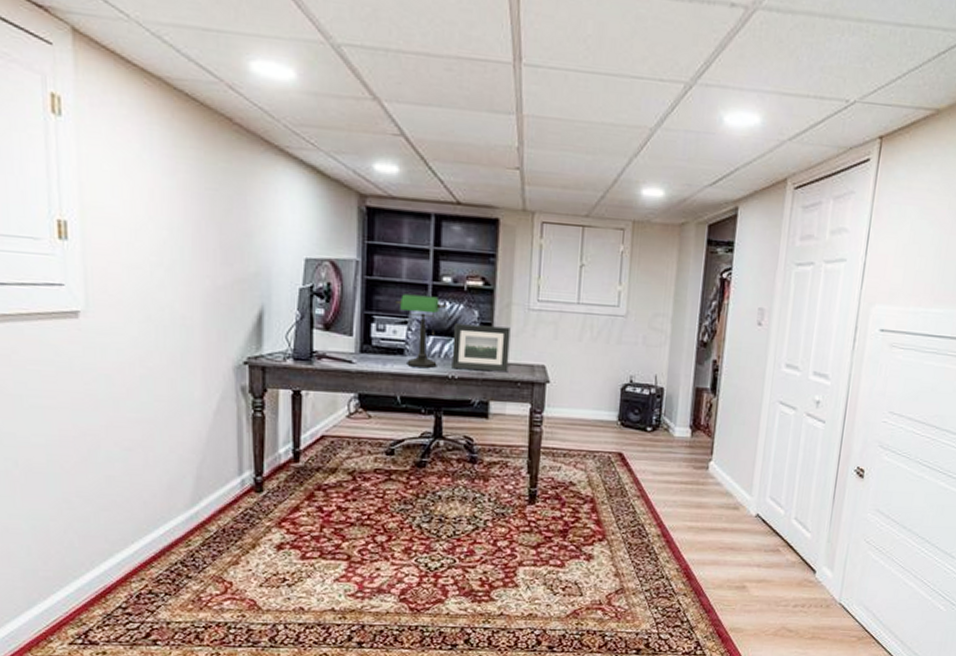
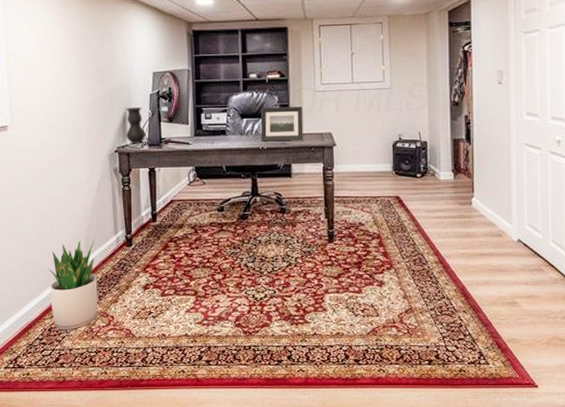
planter: none [137,478,211,598] -> present [48,238,98,331]
vase: none [261,303,290,356] -> present [125,106,146,144]
desk lamp: present [395,294,448,369] -> none [217,89,255,144]

